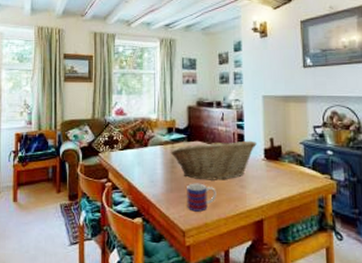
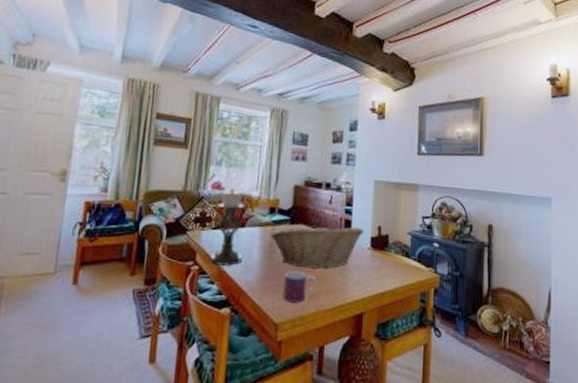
candle holder: none [120,113,149,181] -> present [209,188,245,266]

